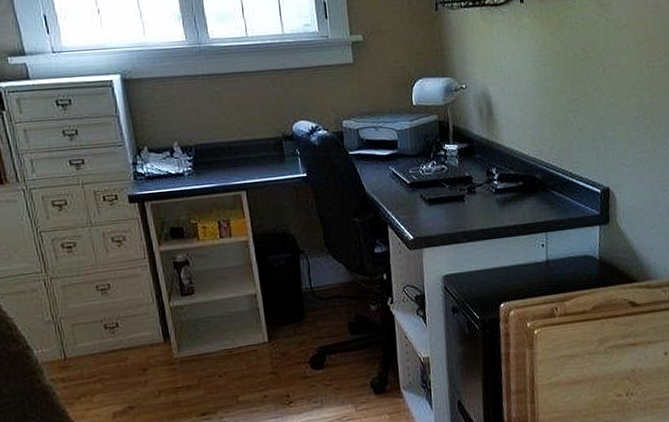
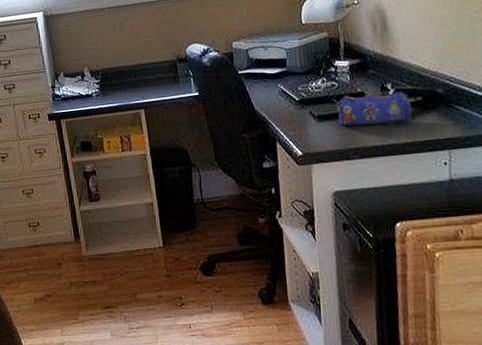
pencil case: none [446,176,515,210] -> present [336,92,412,127]

